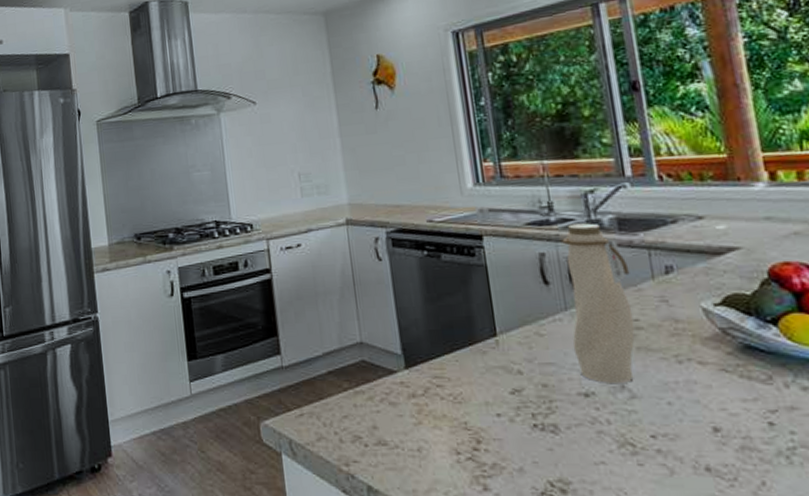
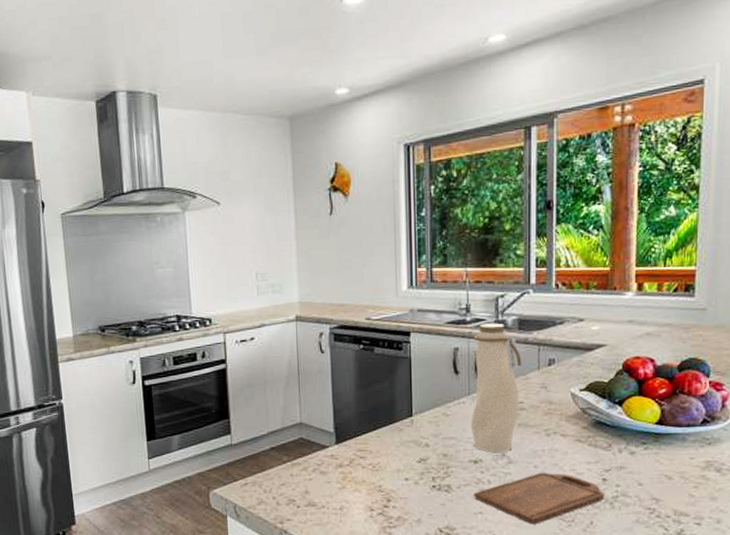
cutting board: none [590,411,777,482] -> present [474,472,605,525]

